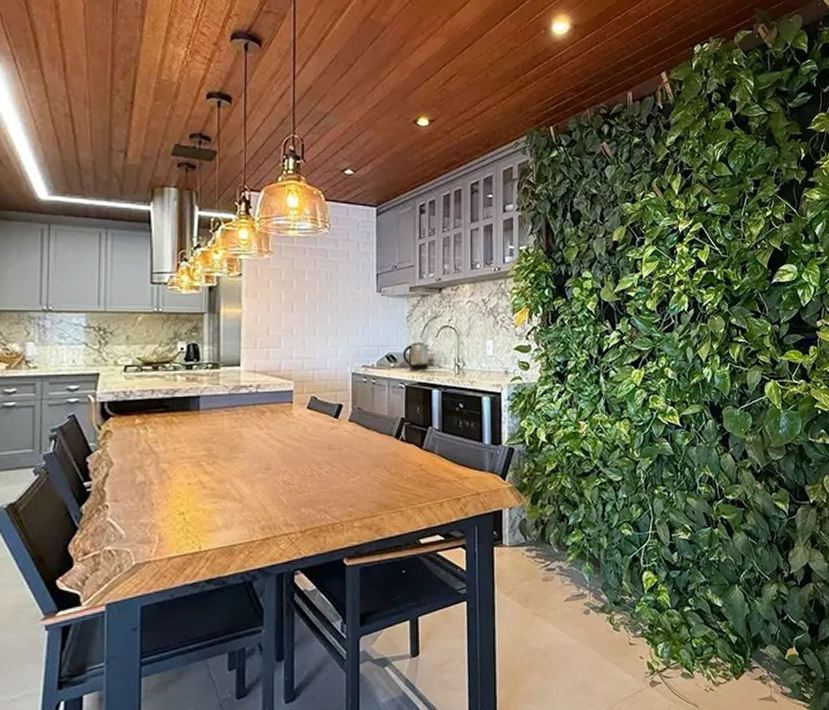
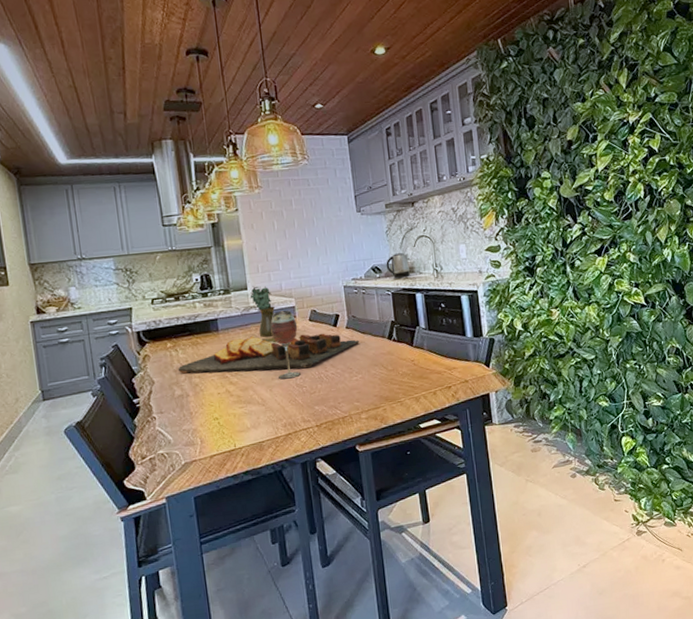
food platter: none [144,420,362,463] -> present [177,333,359,374]
vase: none [242,361,271,431] -> present [250,285,277,343]
wineglass: none [261,394,293,474] -> present [270,310,301,380]

